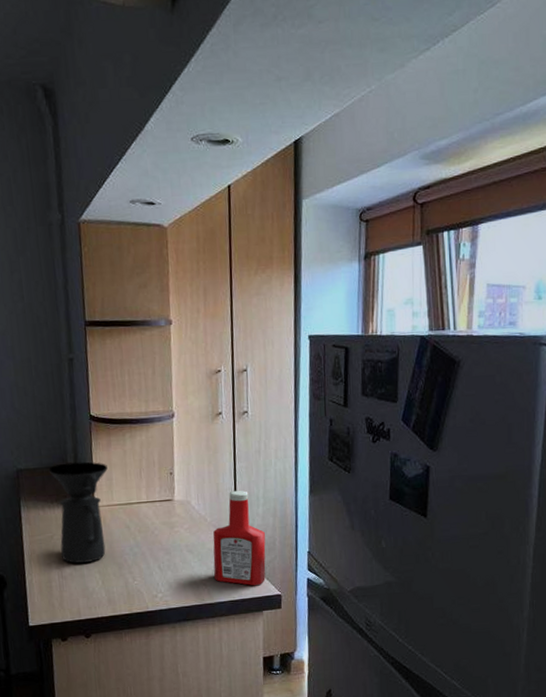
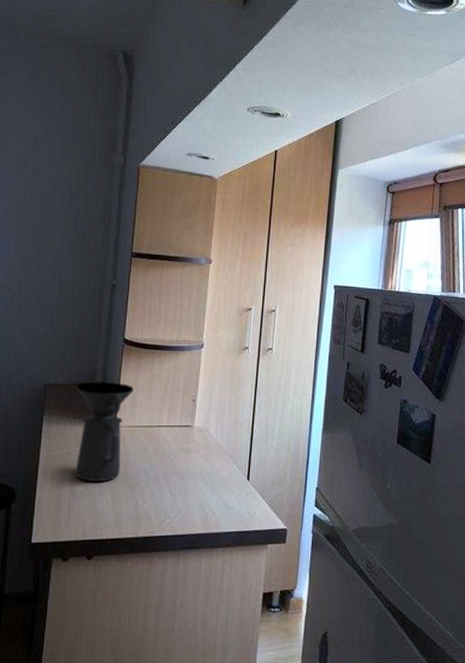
ketchup bottle: present [213,490,266,586] -> none [223,422,277,518]

